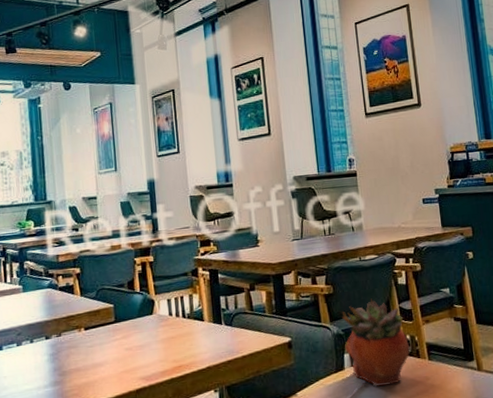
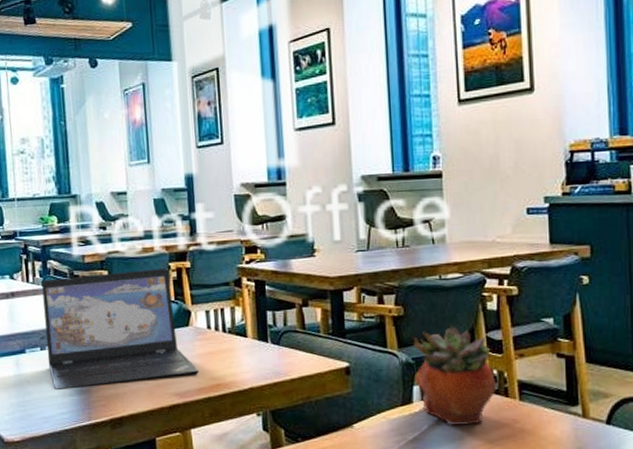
laptop: none [18,263,162,383] -> present [41,268,199,390]

